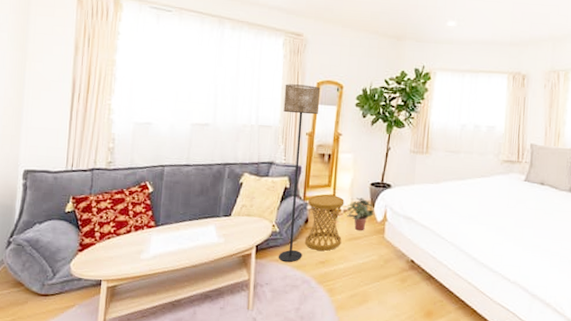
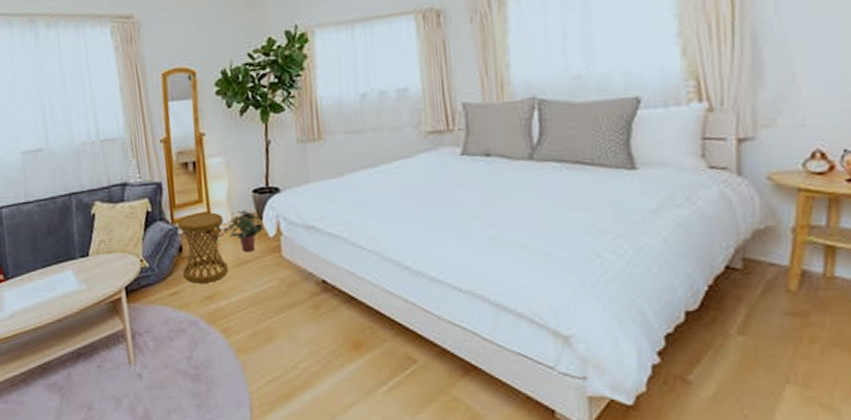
floor lamp: present [279,84,321,263] -> none [123,78,183,303]

